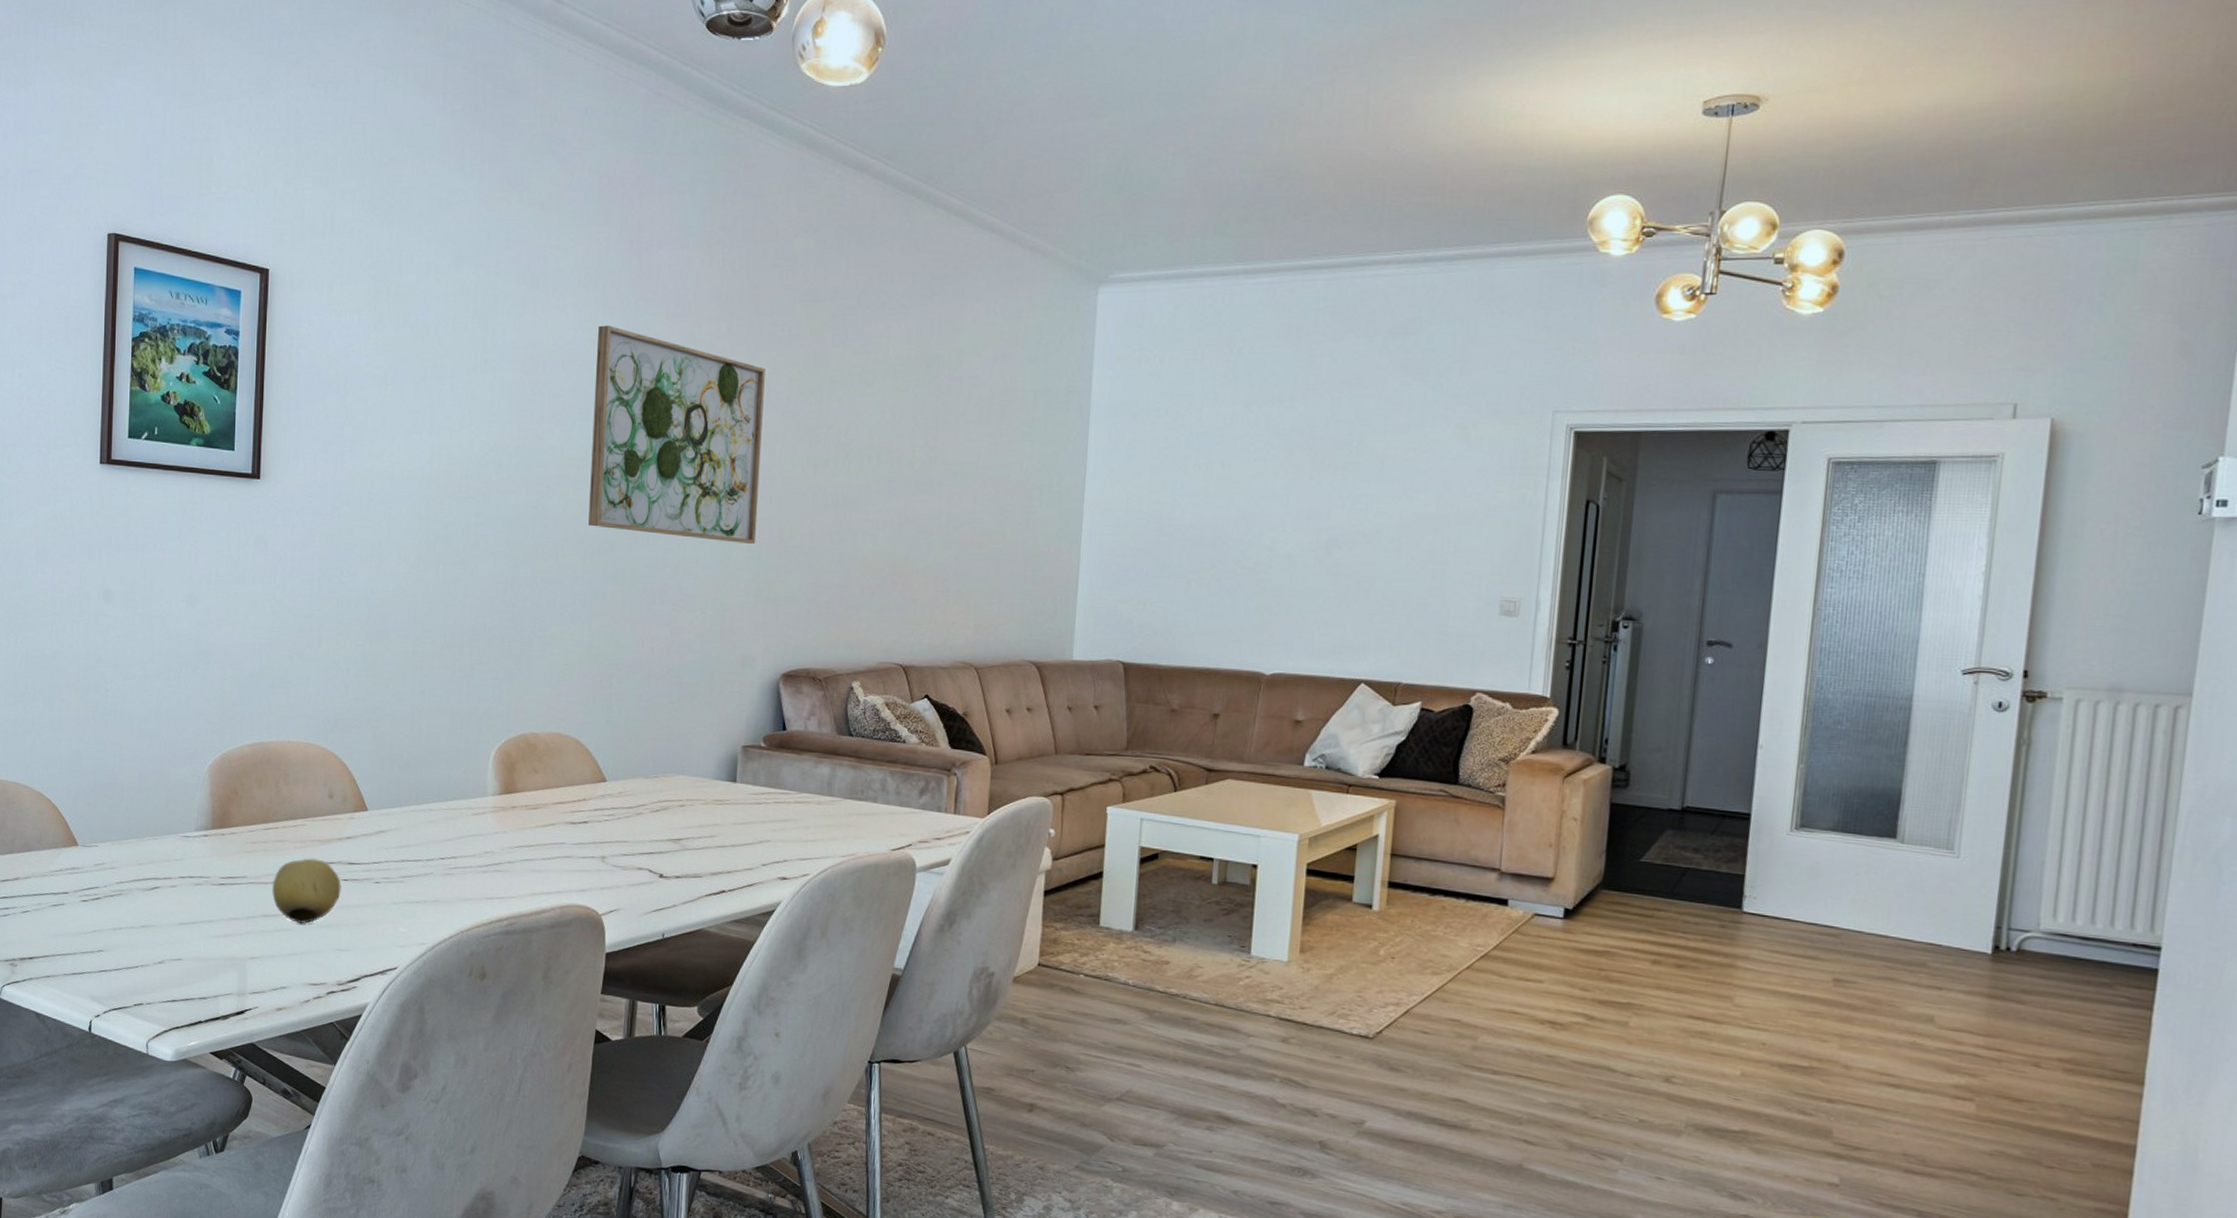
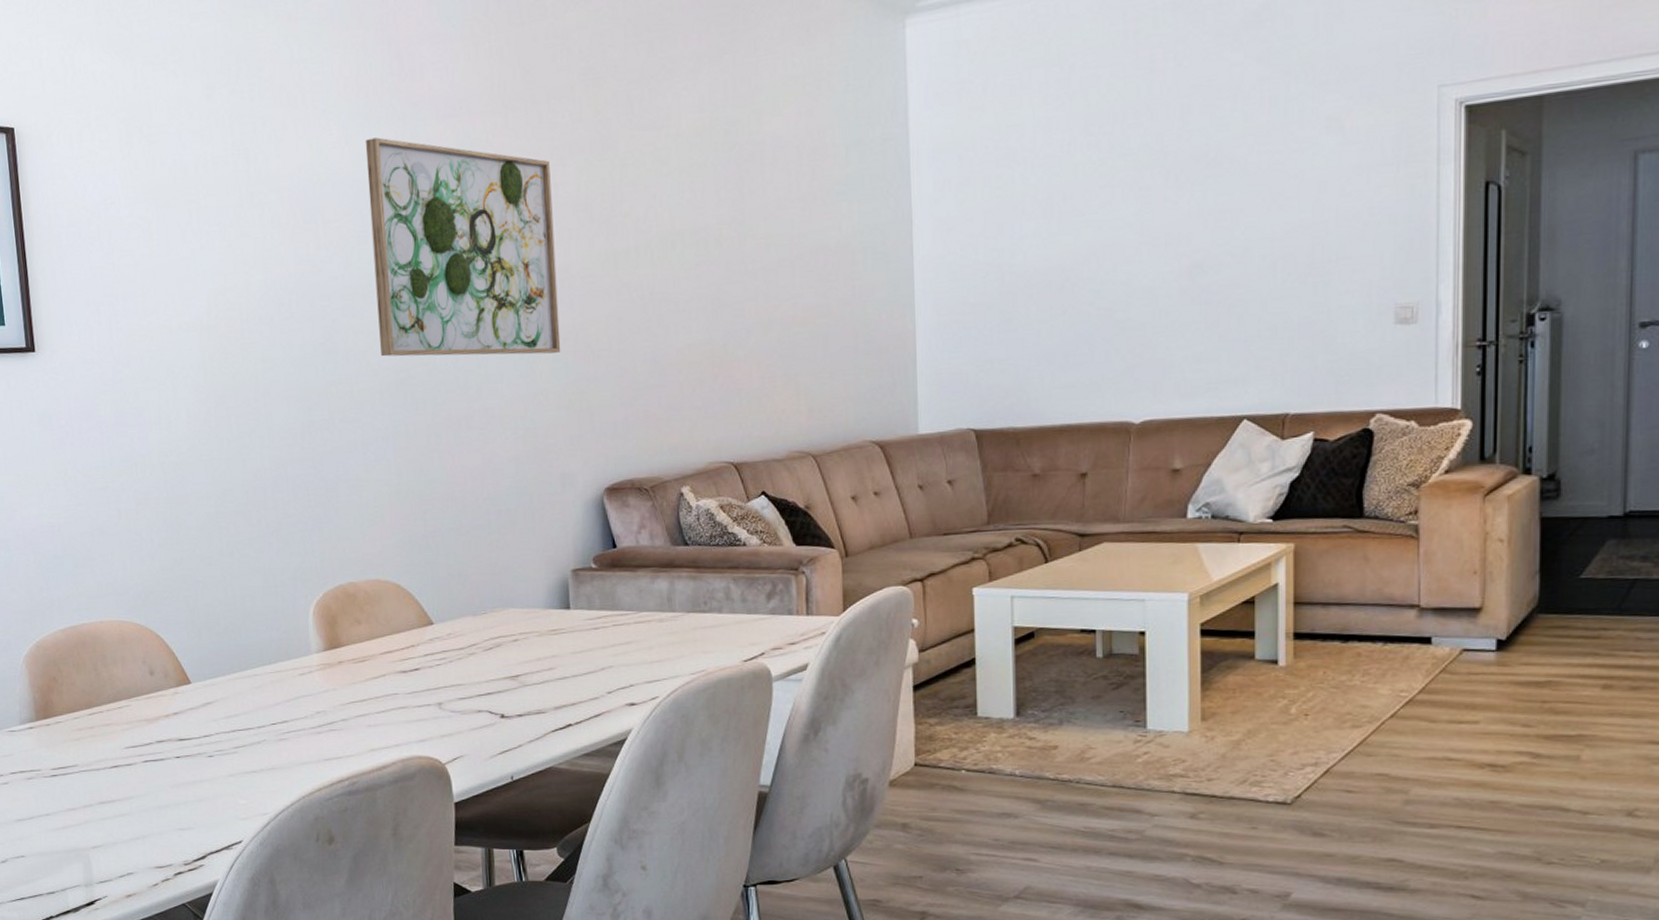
fruit: present [272,858,341,924] -> none [105,739,175,808]

